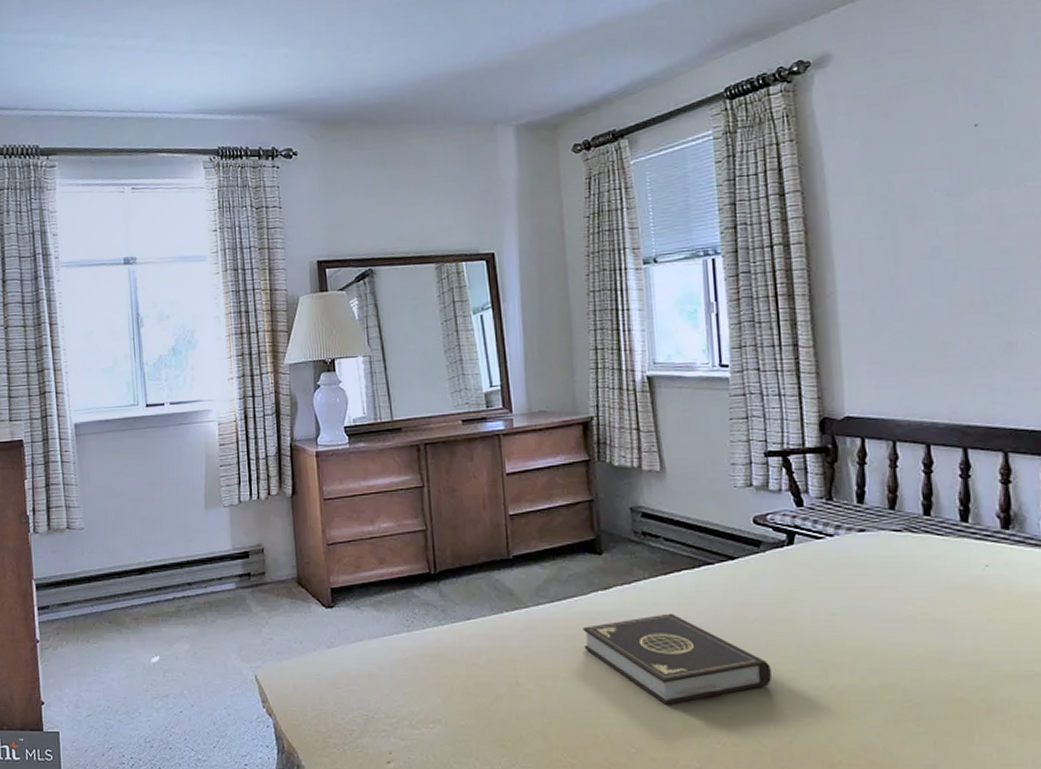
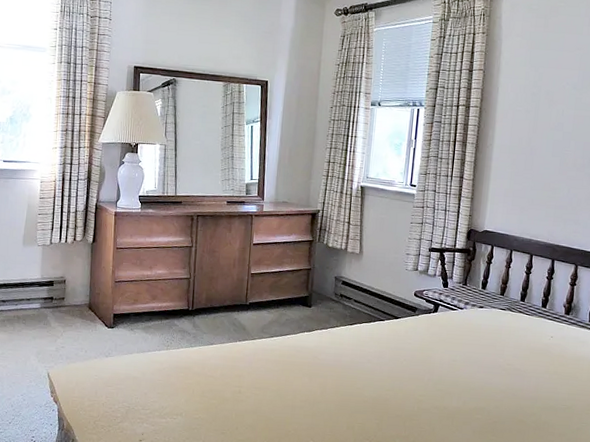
book: present [583,613,771,705] -> none [289,351,409,413]

